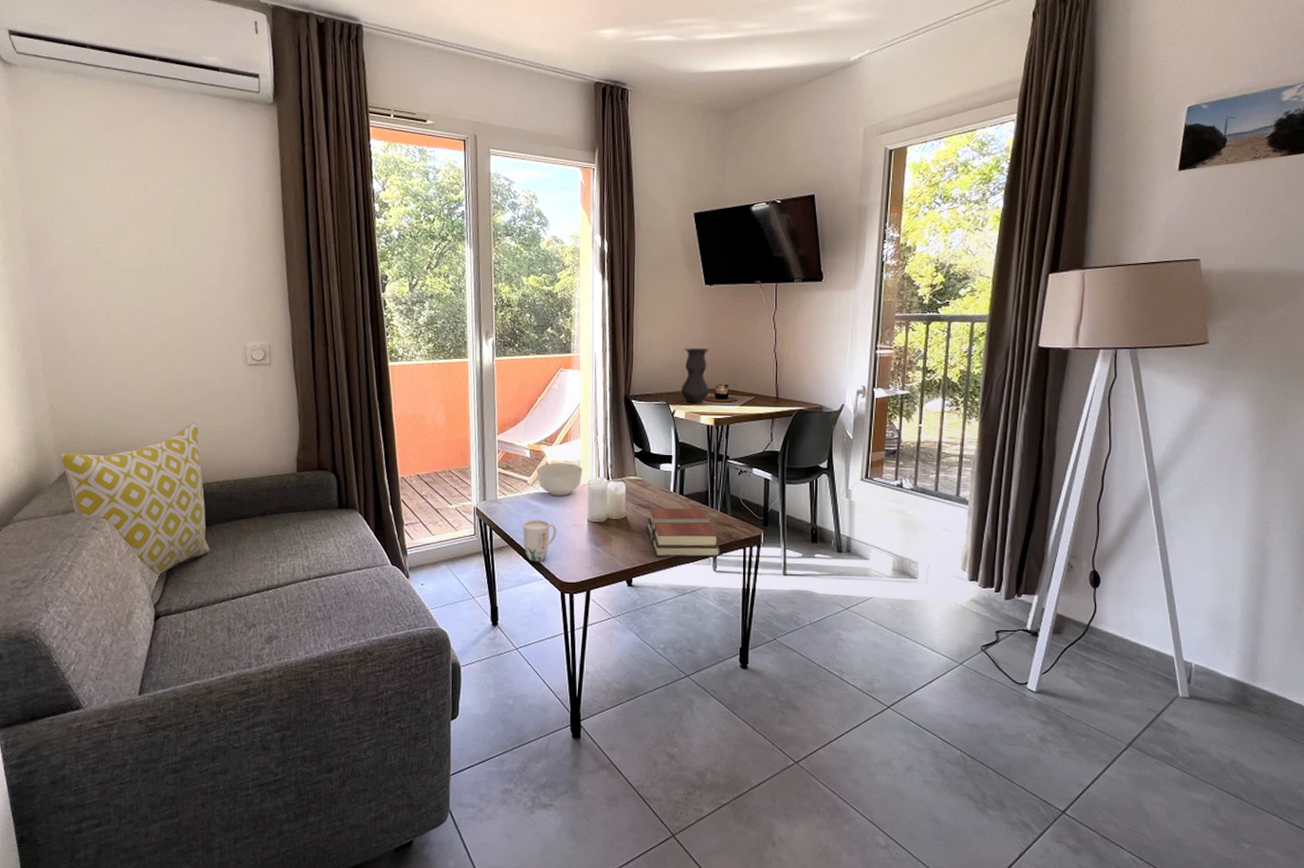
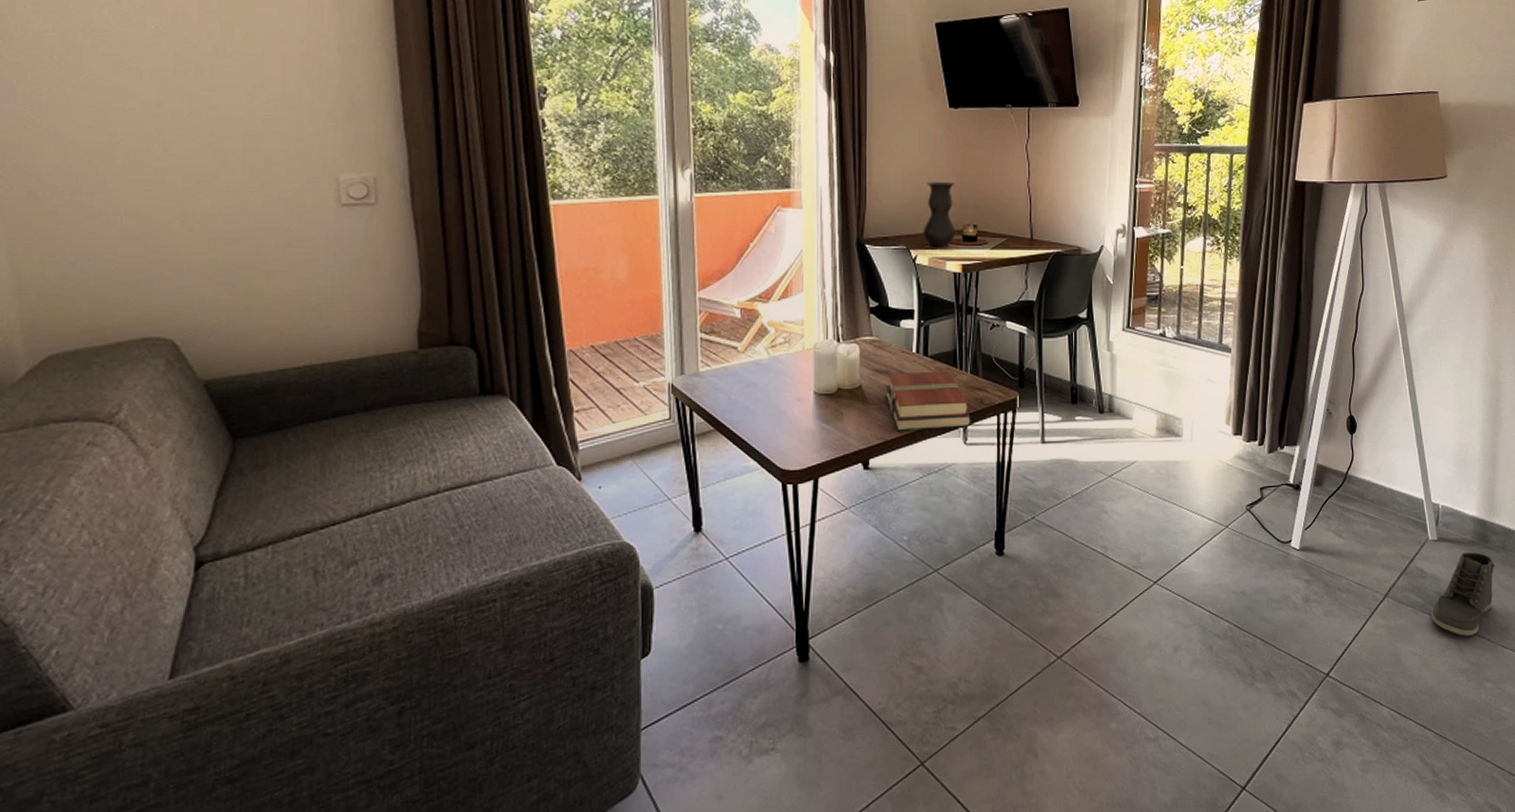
pillow: present [60,422,210,577] -> none [29,285,285,507]
mug: present [523,520,556,562] -> none [733,395,775,448]
bowl: present [536,463,583,497] -> none [749,324,807,365]
sneaker: none [1180,712,1256,795] -> present [1431,551,1495,636]

